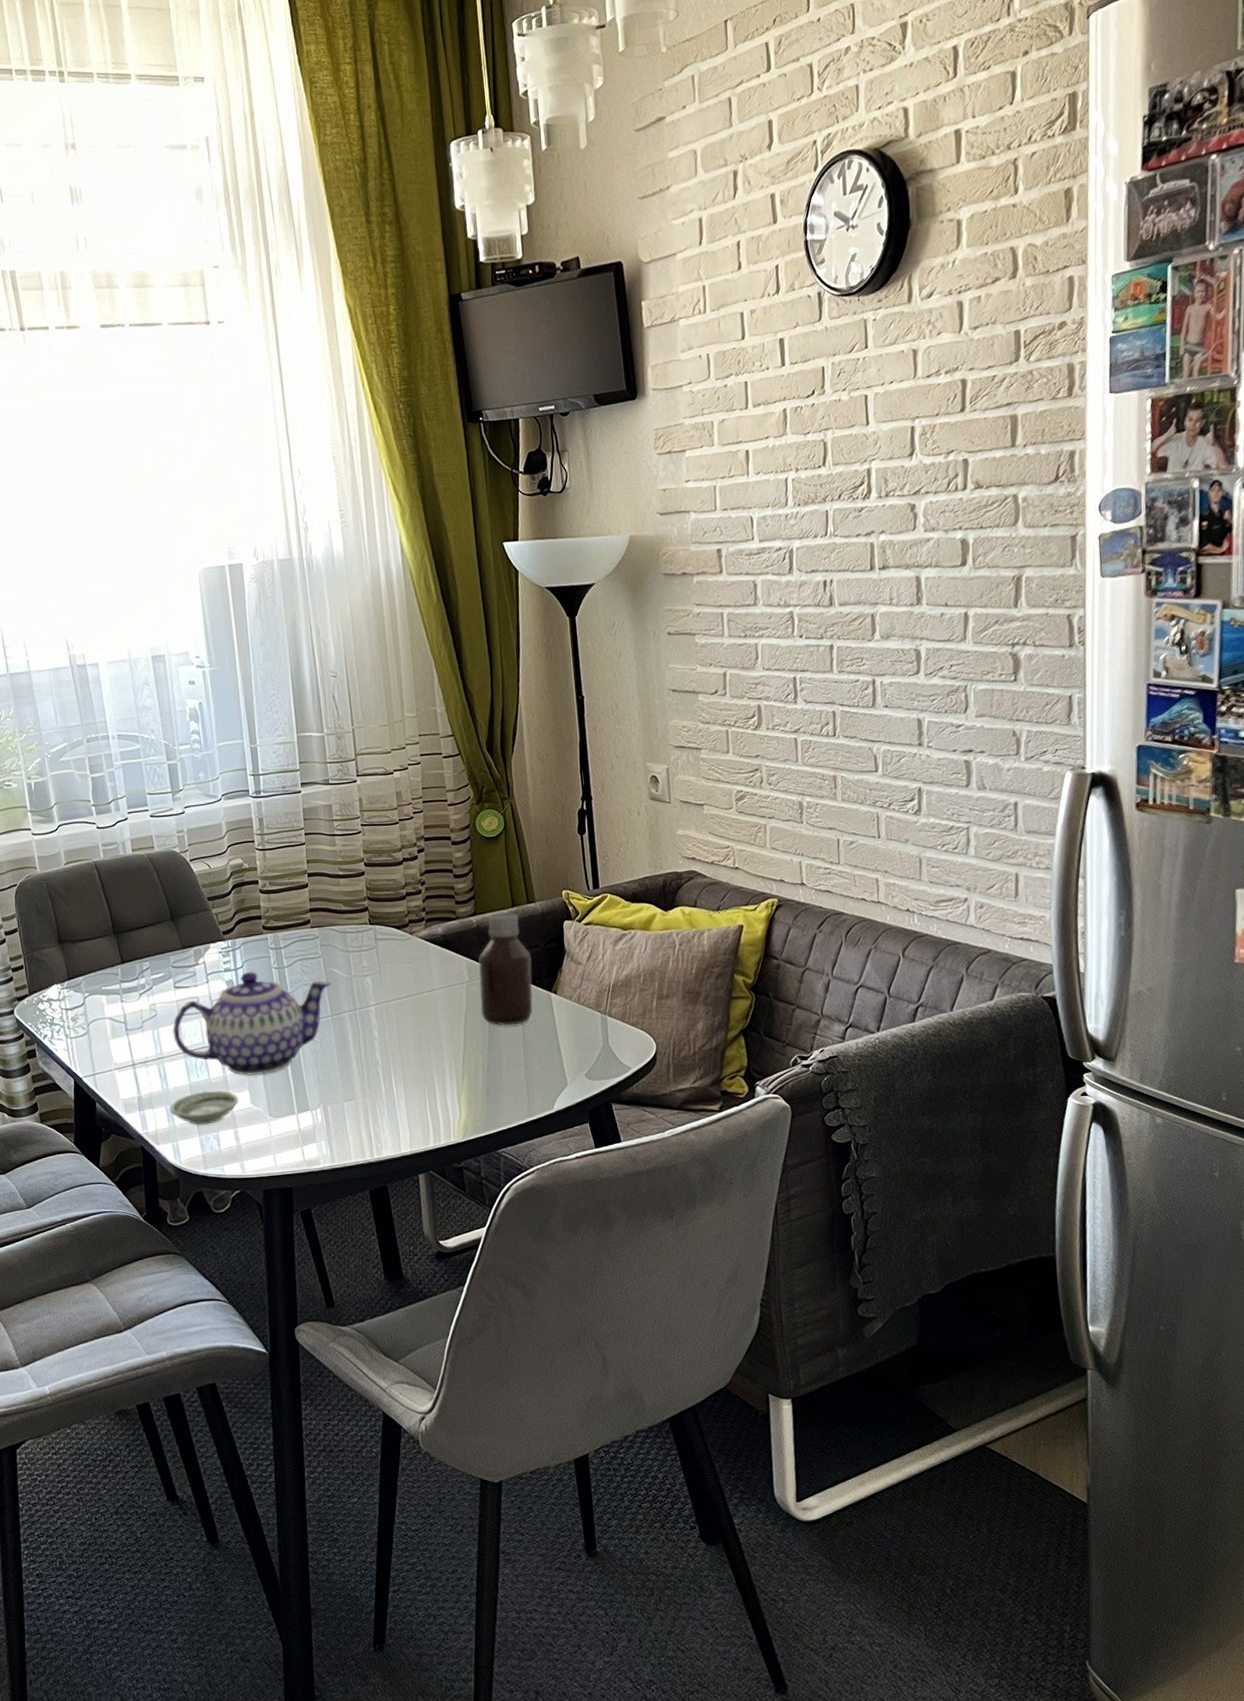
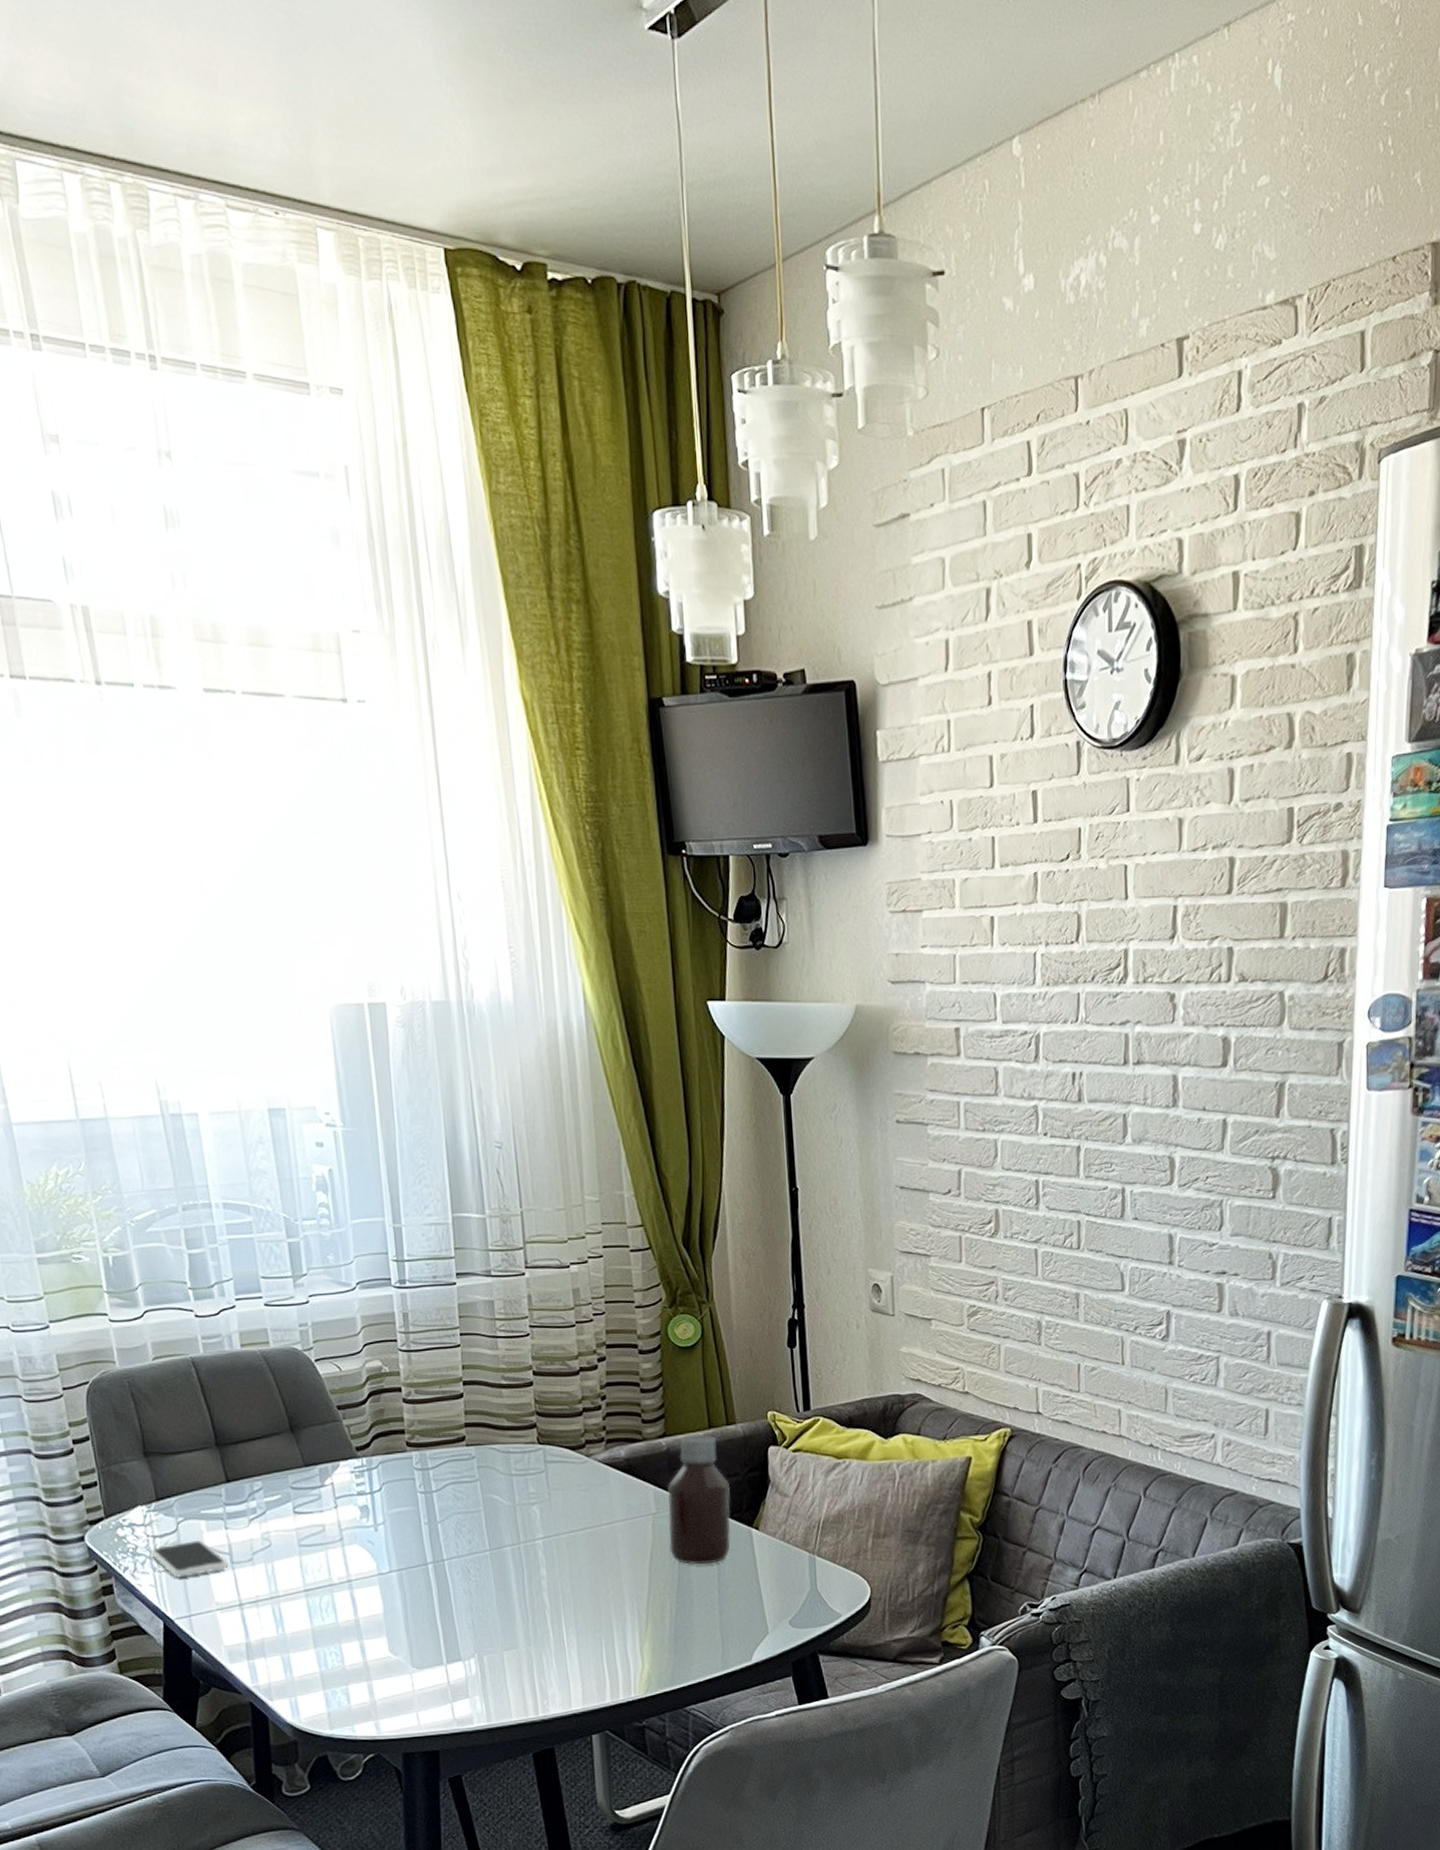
smartphone: none [63,1012,124,1043] -> present [150,1541,229,1578]
saucer: present [170,1090,239,1125] -> none [287,1635,374,1677]
teapot: present [172,971,331,1076] -> none [291,1495,490,1620]

